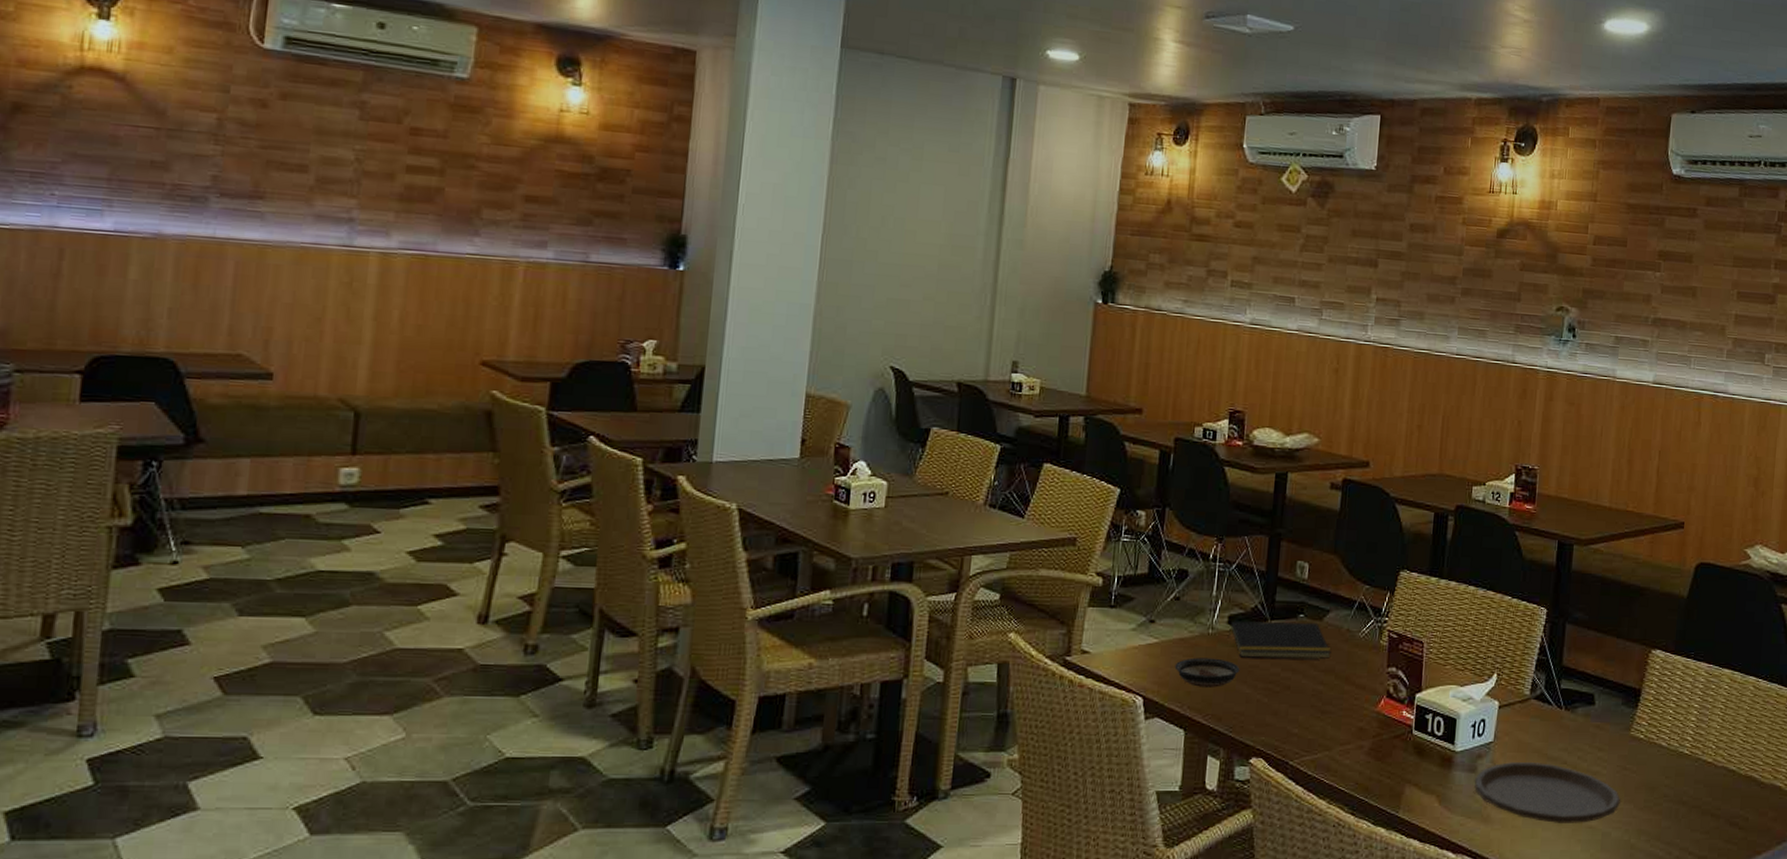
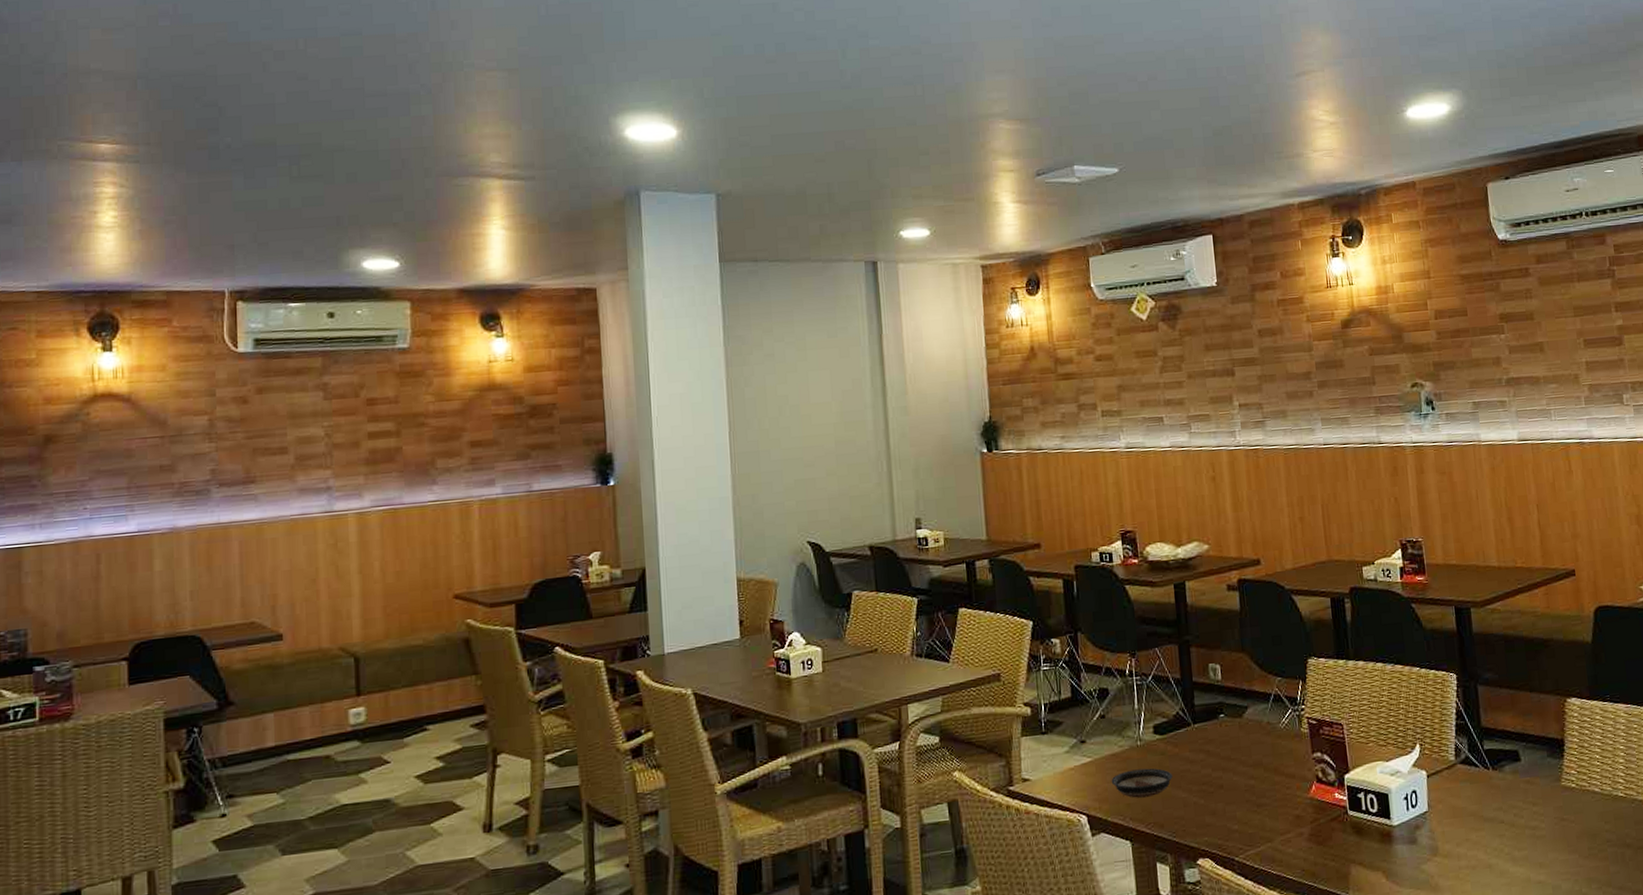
notepad: present [1227,620,1331,660] -> none [1155,720,1257,764]
plate: present [1474,762,1620,823] -> none [1416,825,1565,883]

